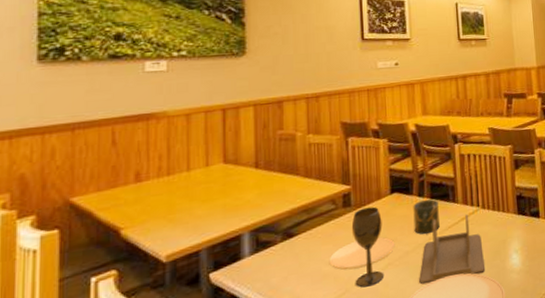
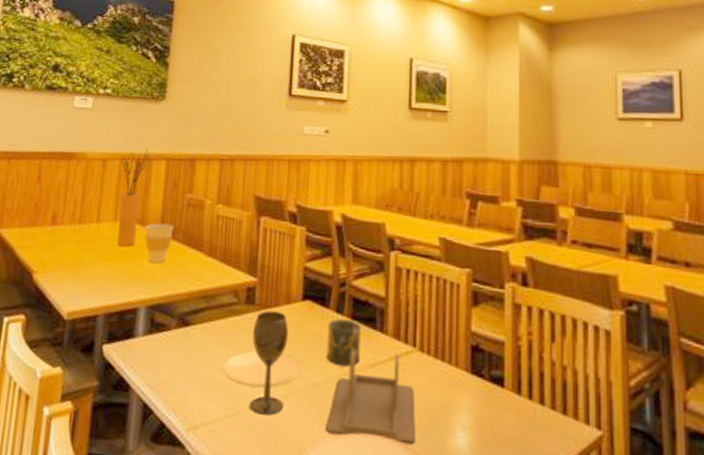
vase: none [207,99,237,187] -> present [117,149,151,247]
cup: none [239,158,269,194] -> present [145,223,174,264]

